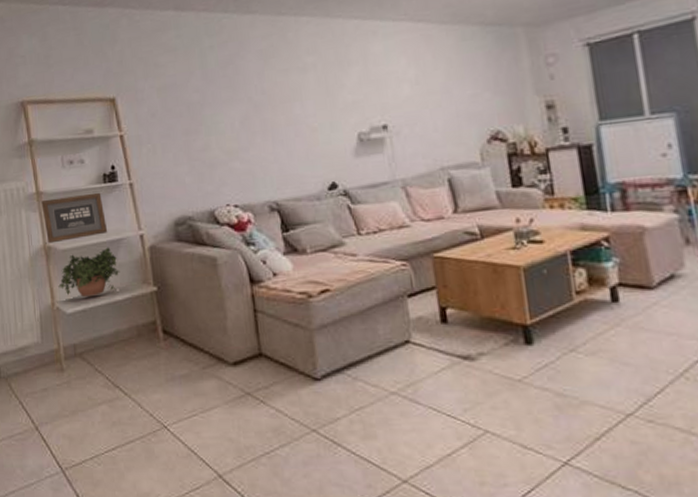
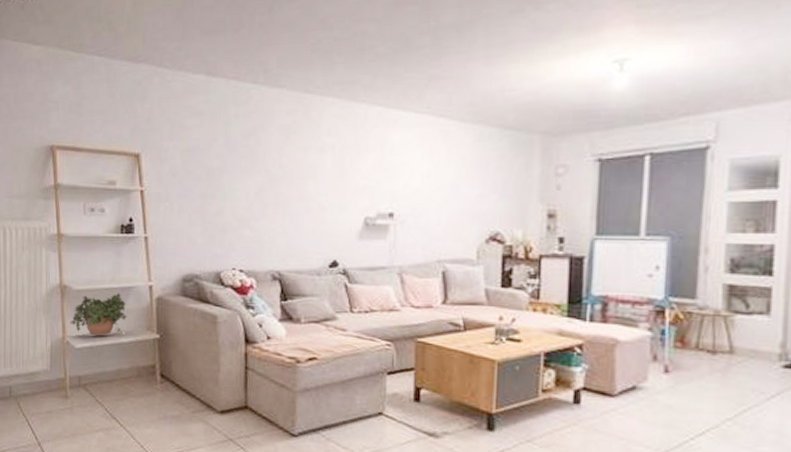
picture frame: present [41,192,108,244] -> none [61,241,120,283]

